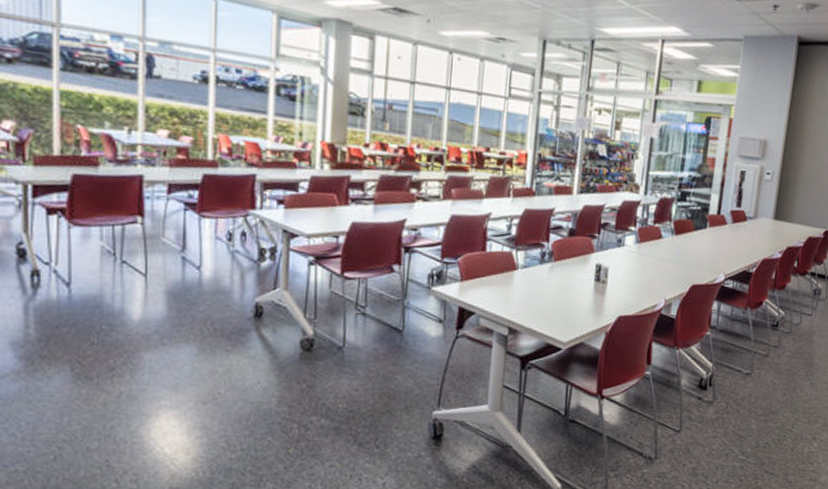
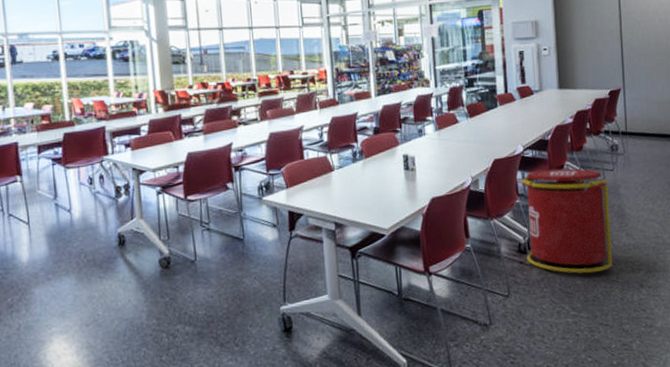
trash can: none [705,303,803,419] -> present [520,168,612,274]

